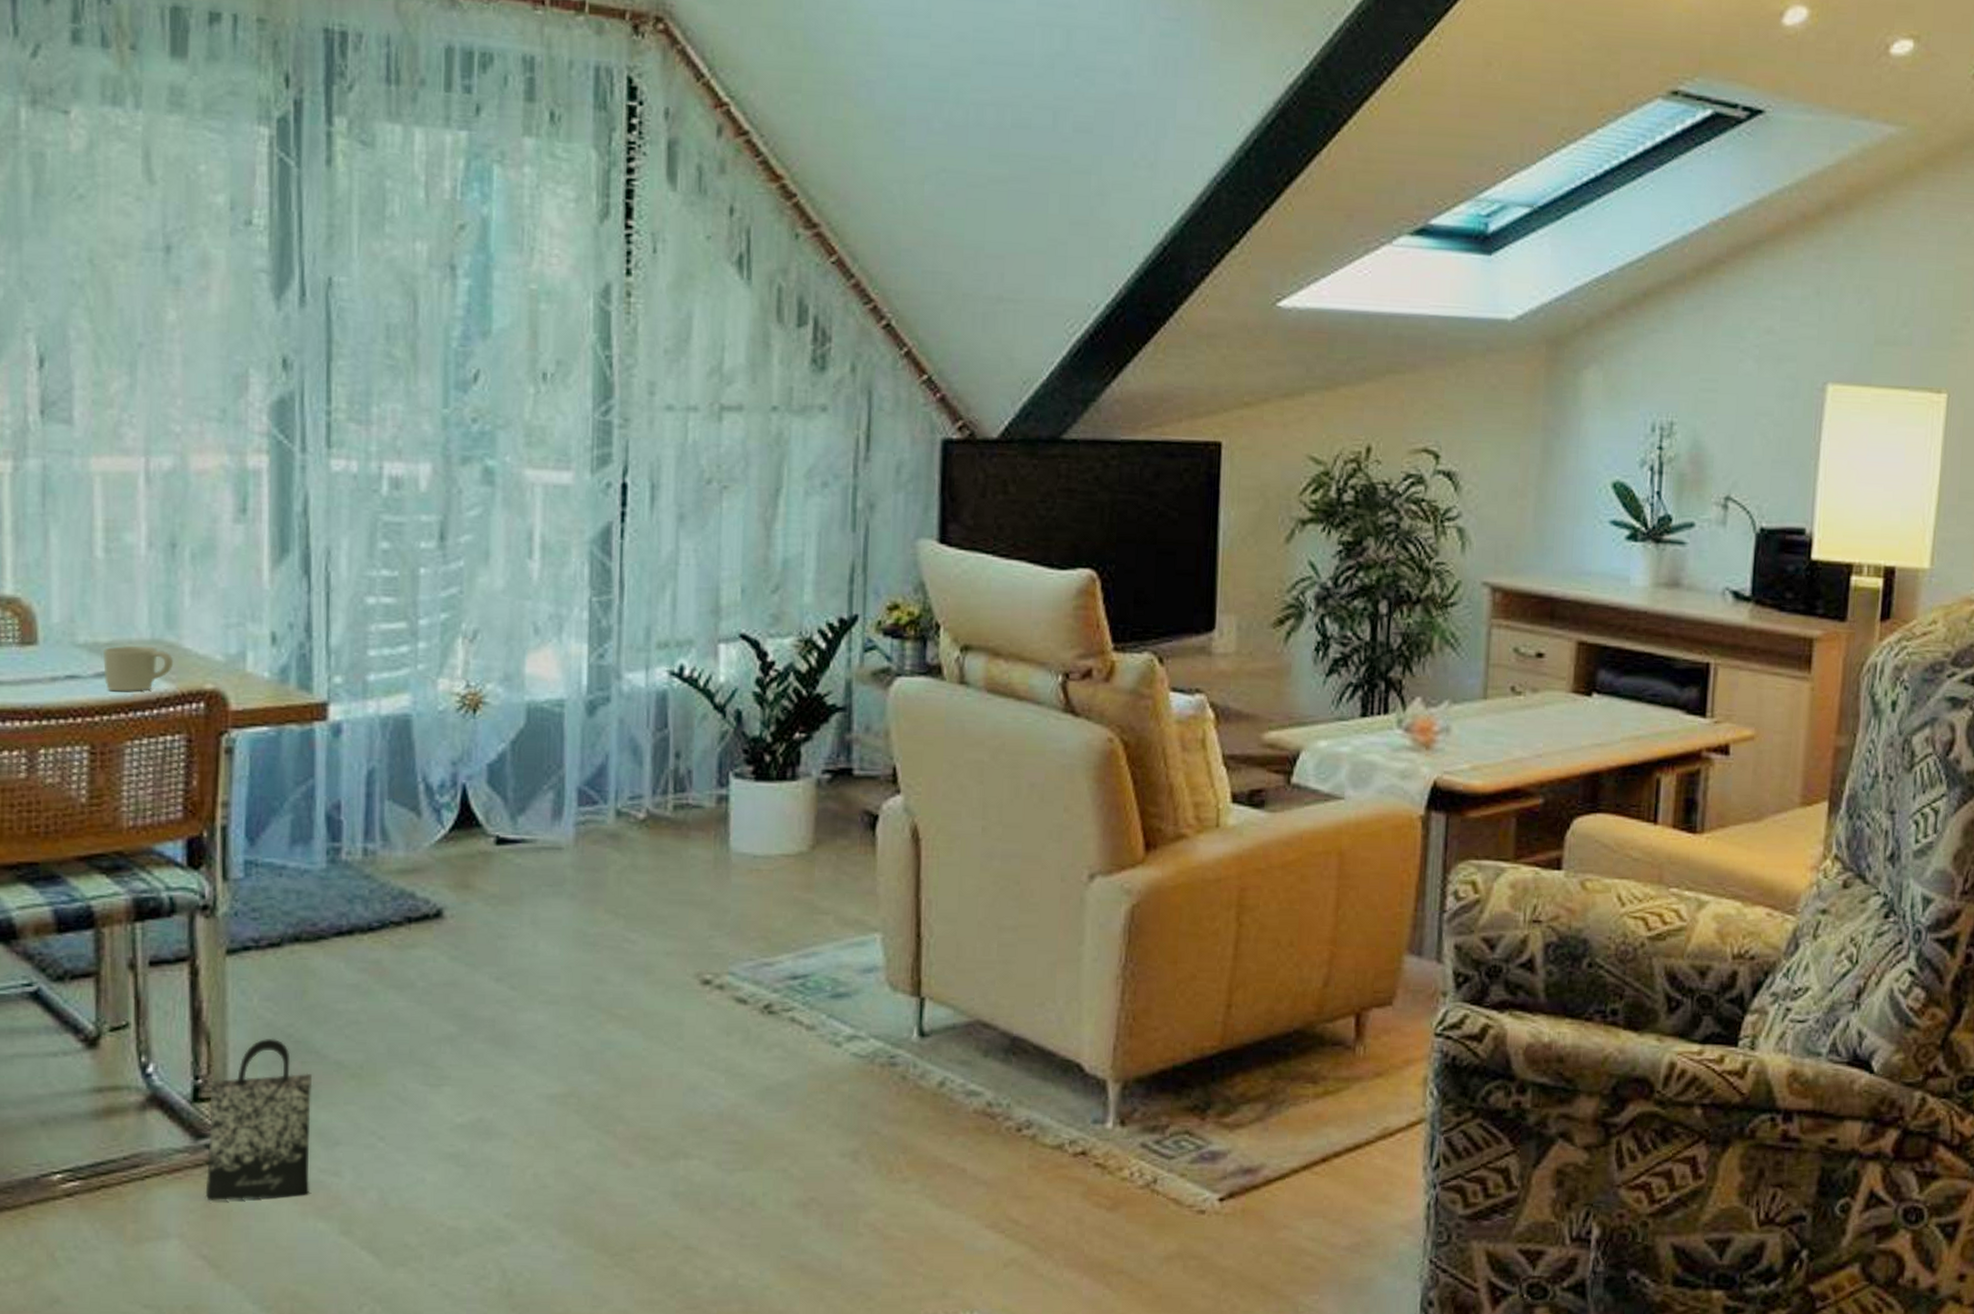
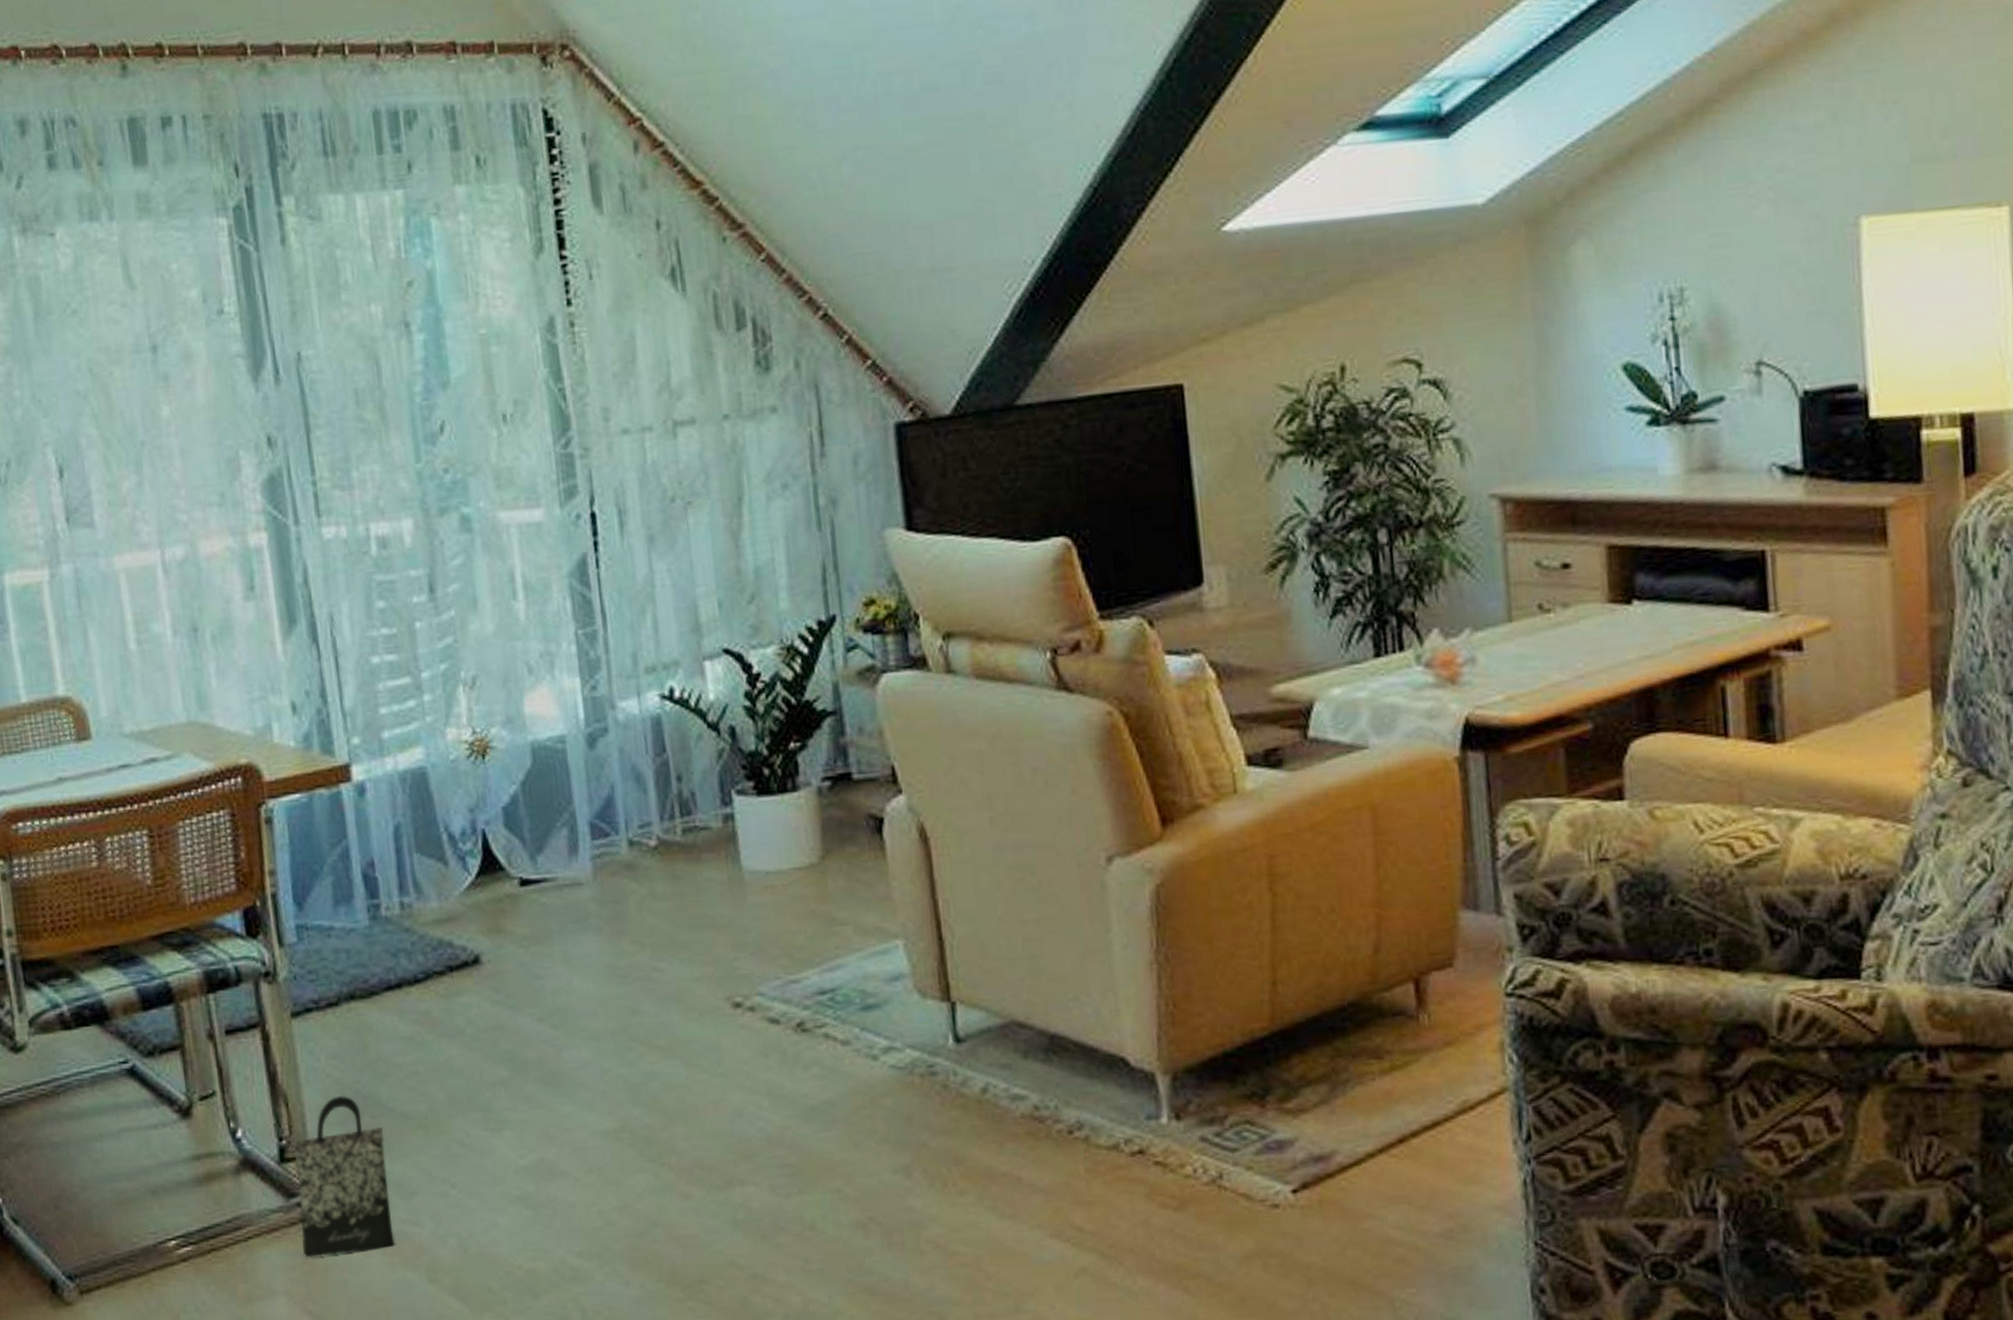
mug: present [103,646,173,691] -> none [148,729,209,775]

